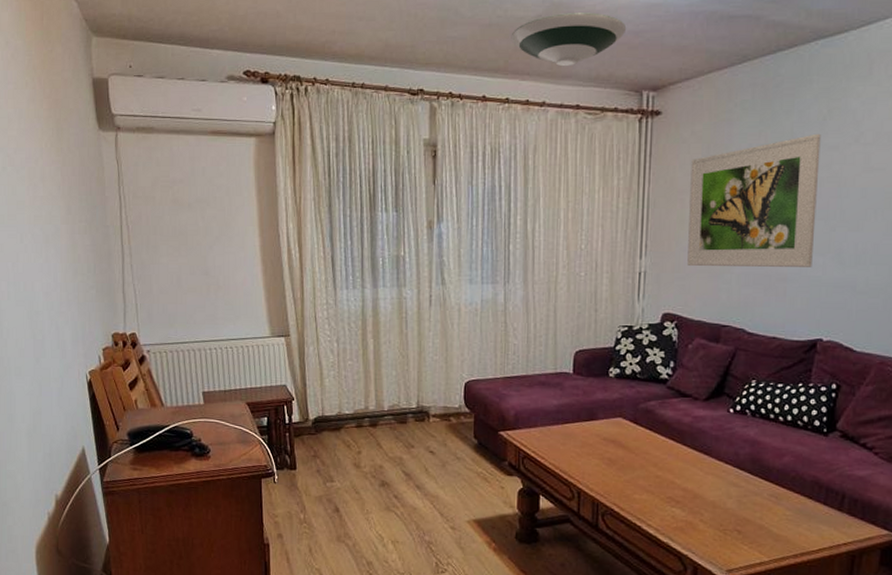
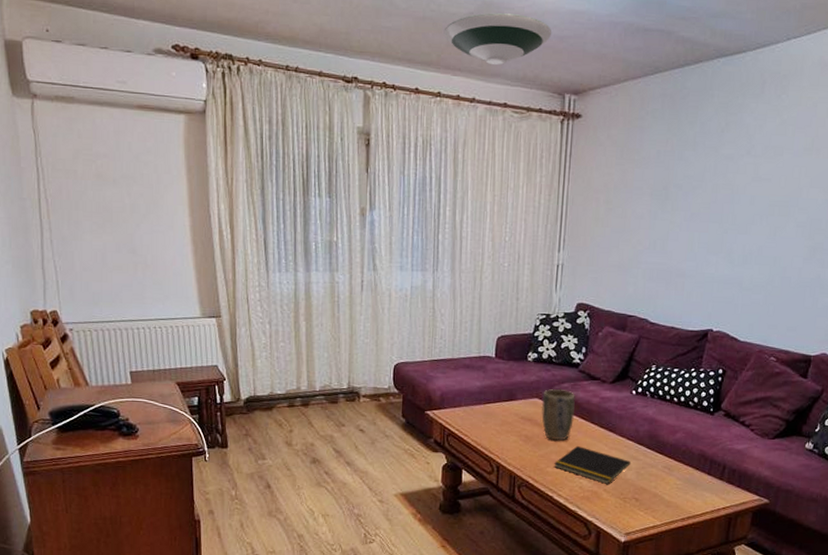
plant pot: none [625,407,665,465] -> present [541,388,576,441]
notepad: none [642,471,730,514] -> present [554,446,630,484]
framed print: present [687,133,821,267] -> none [600,144,719,265]

